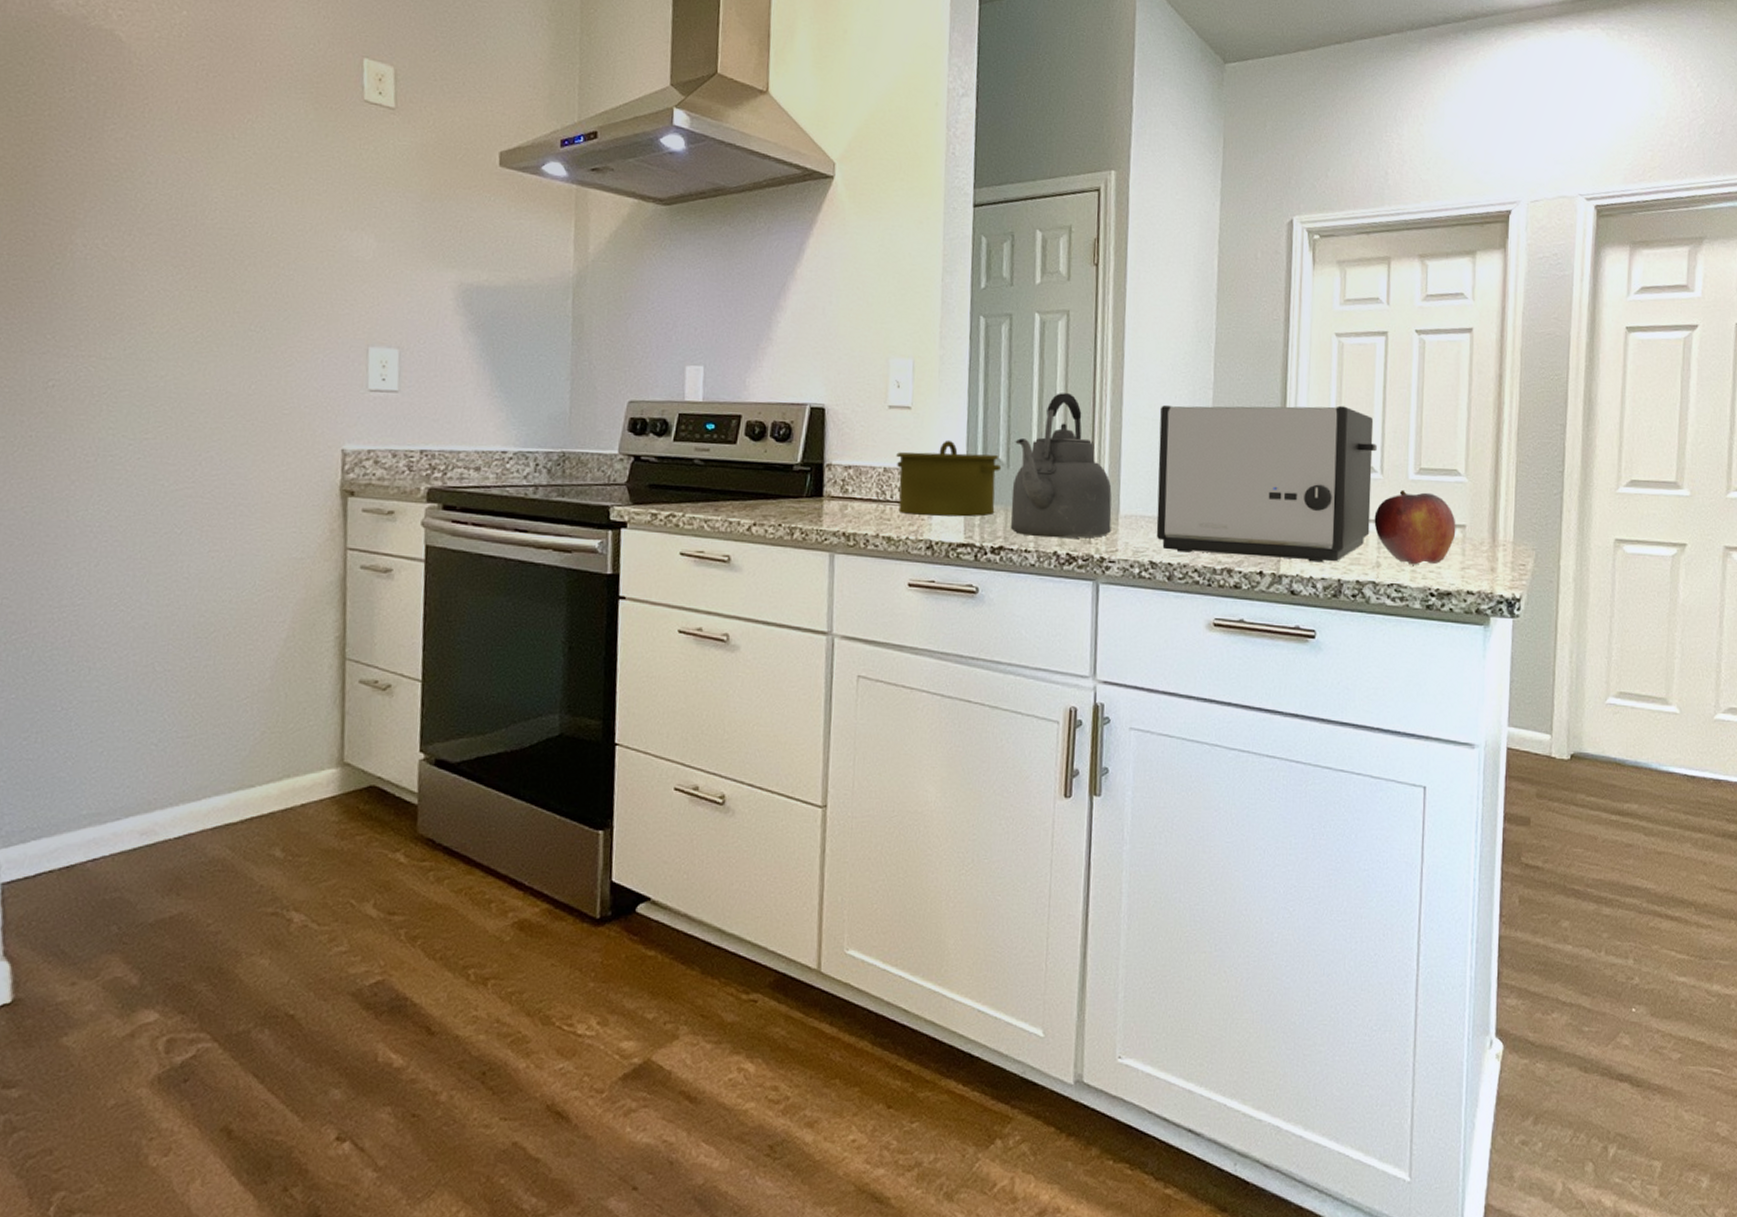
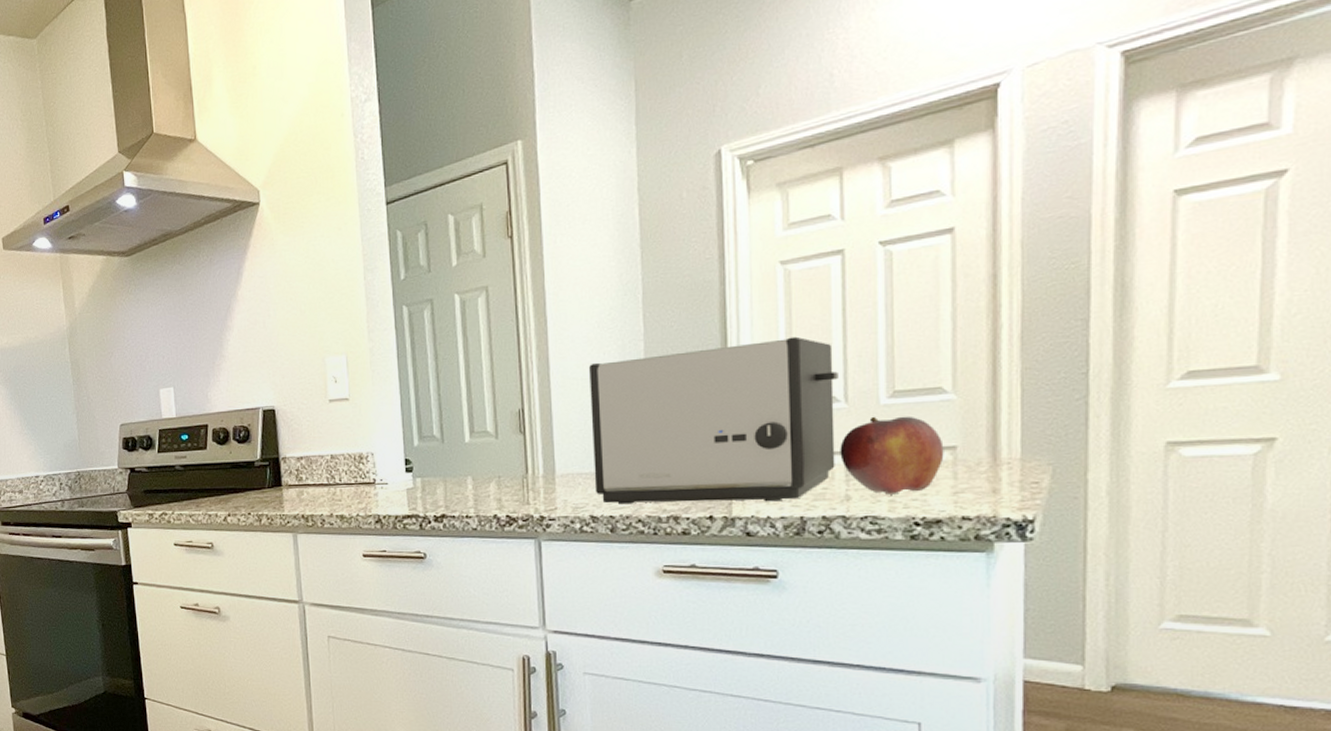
cooking pot: present [896,441,1002,517] -> none [340,424,437,494]
kettle: present [1011,393,1112,538] -> none [447,365,548,503]

